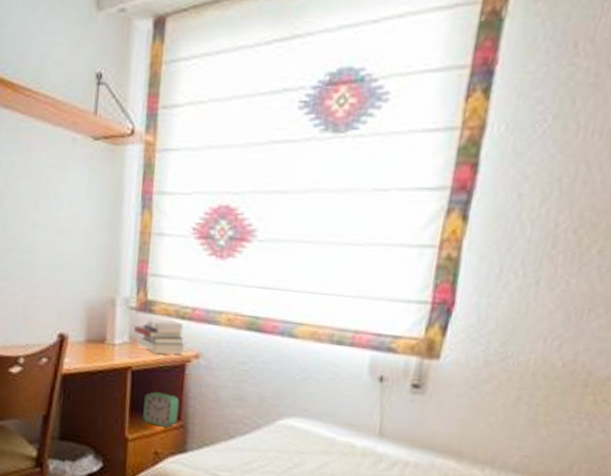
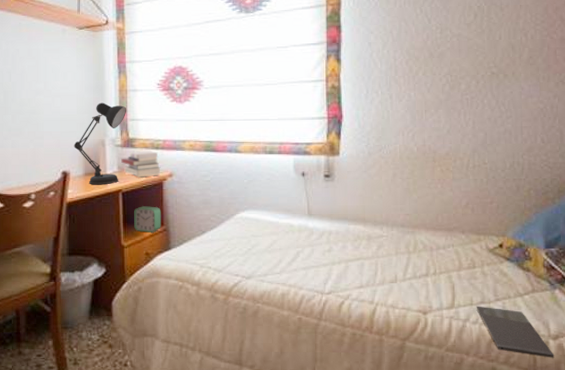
desk lamp: none [75,246,149,358] -> present [74,102,127,185]

